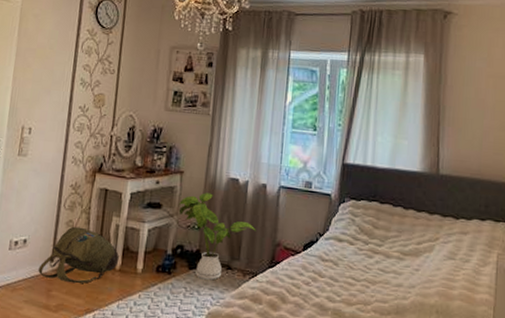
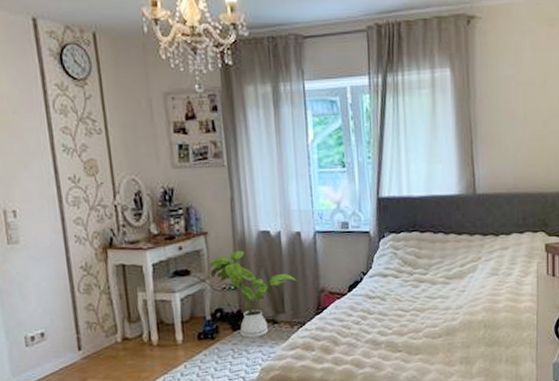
backpack: present [38,226,120,284] -> none [65,309,155,368]

